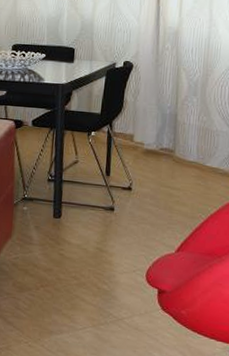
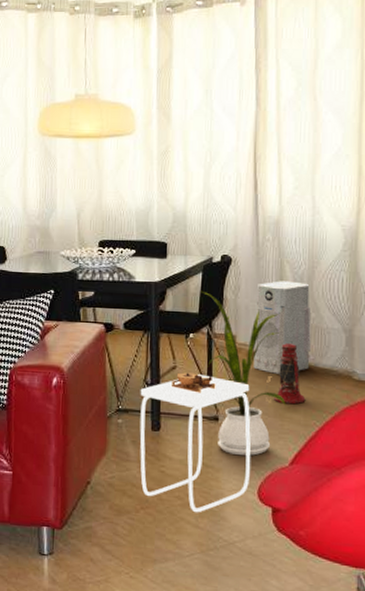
side table: none [42,166,144,292] -> present [140,372,251,513]
house plant: none [103,93,176,243] -> present [201,290,286,456]
air purifier: none [148,86,203,171] -> present [253,281,311,374]
lantern: none [157,143,194,199] -> present [265,344,306,405]

